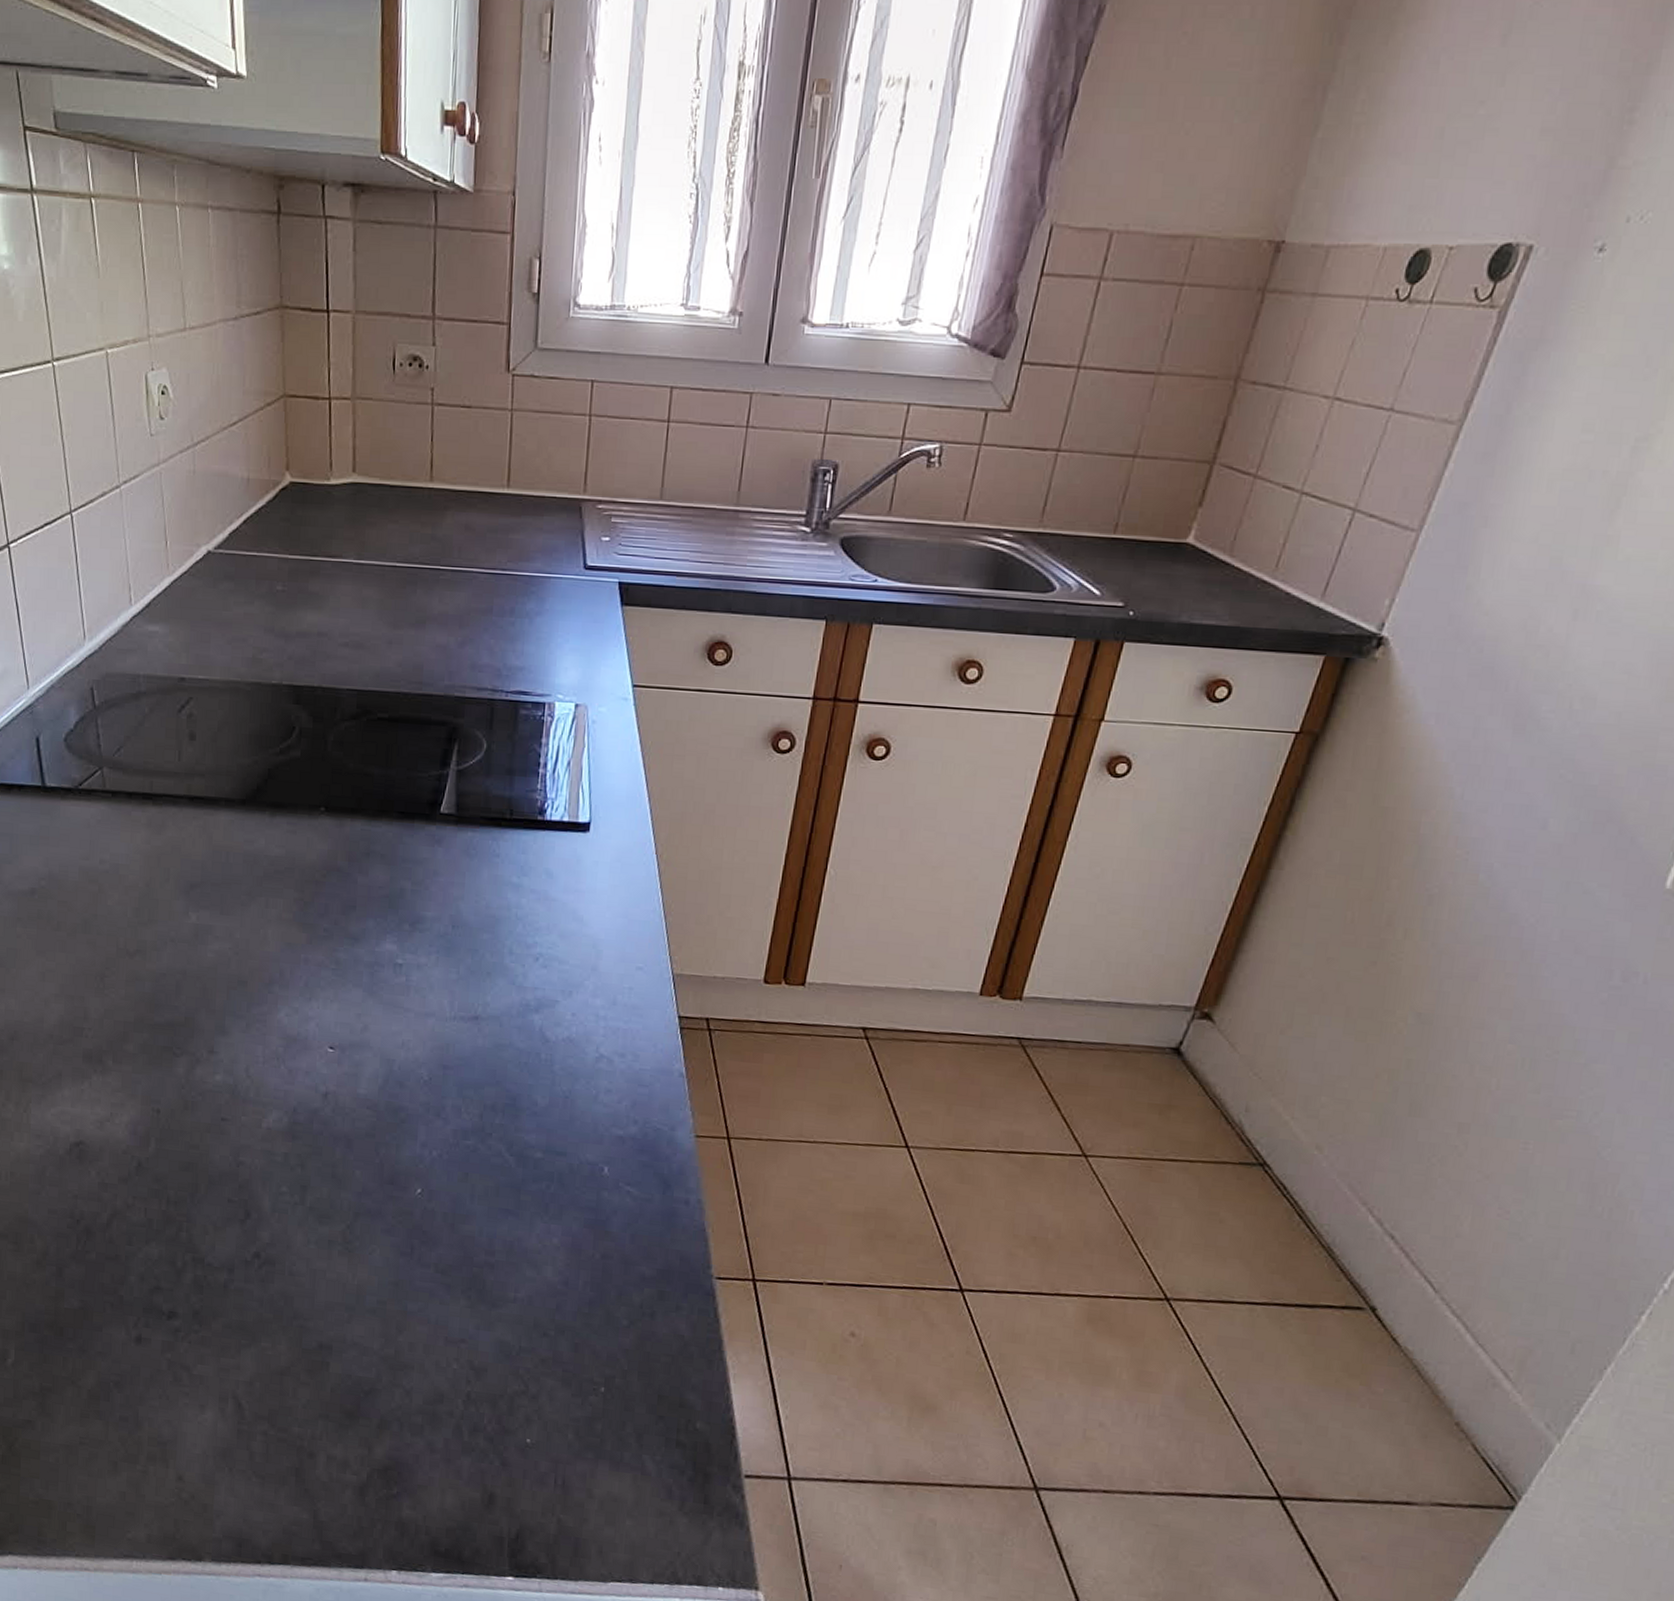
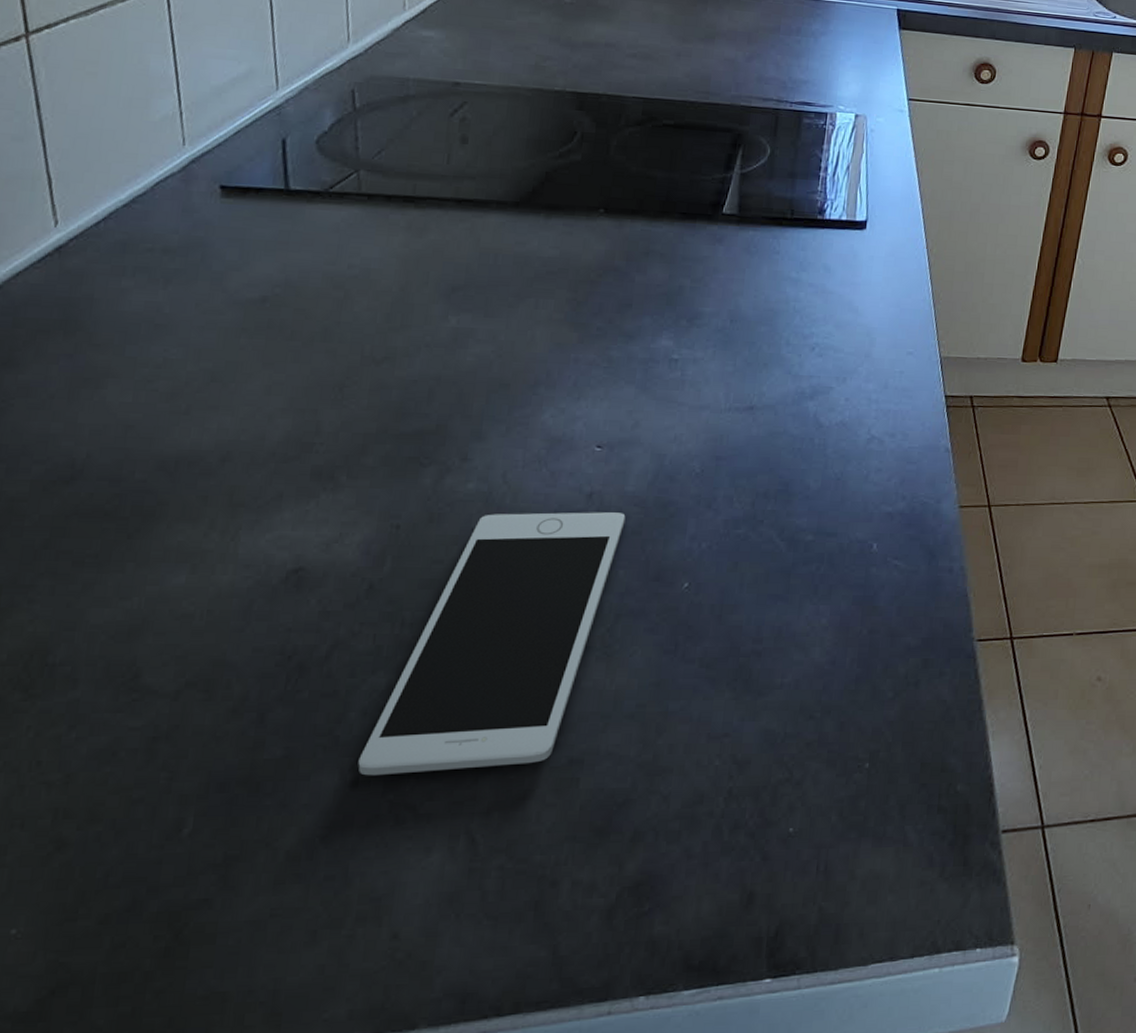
cell phone: none [140,1106,359,1343] -> present [358,512,626,776]

